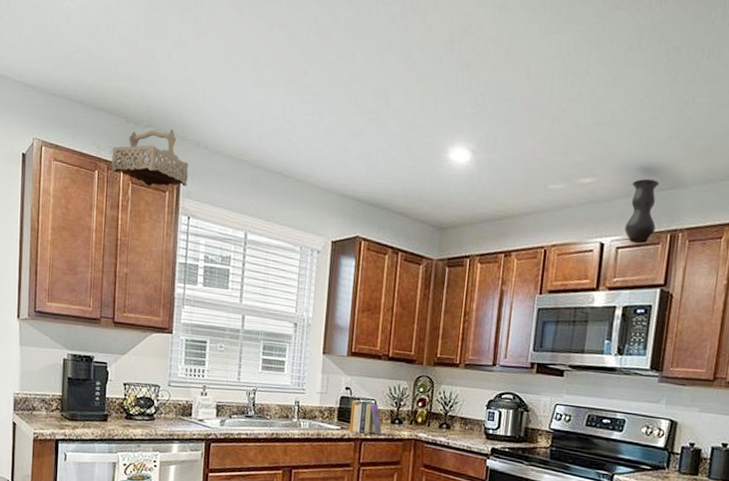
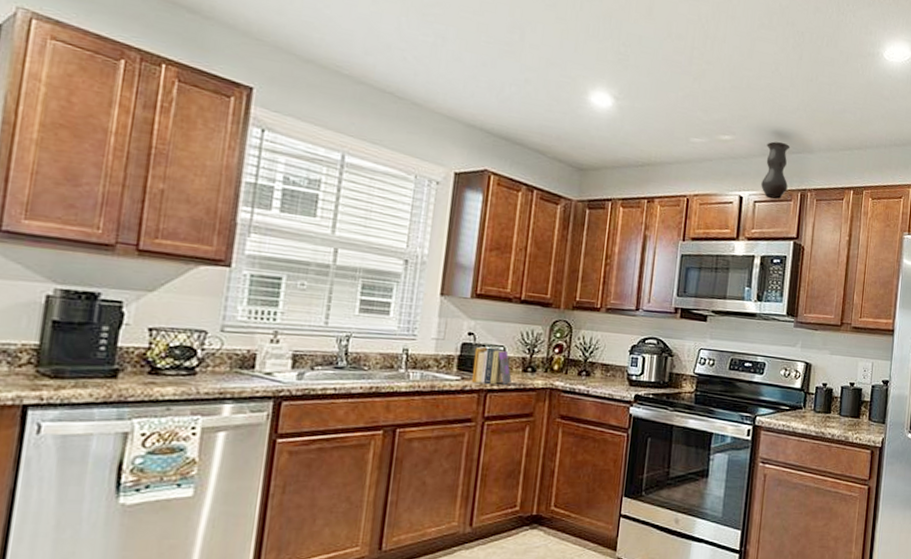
decorative basket: present [111,129,189,187] -> none [146,21,266,94]

